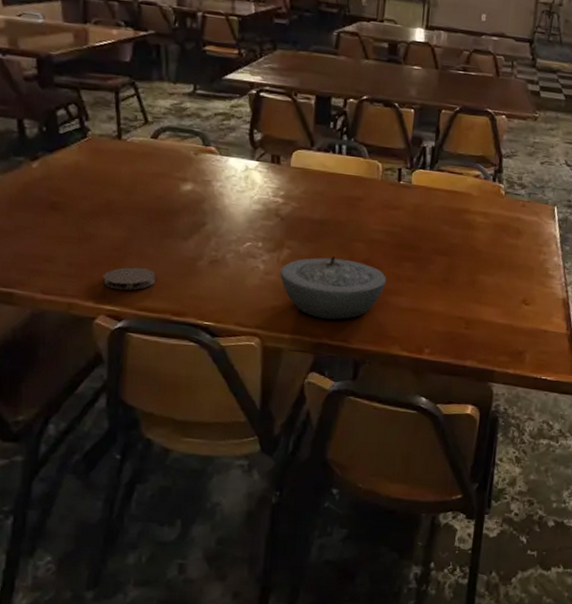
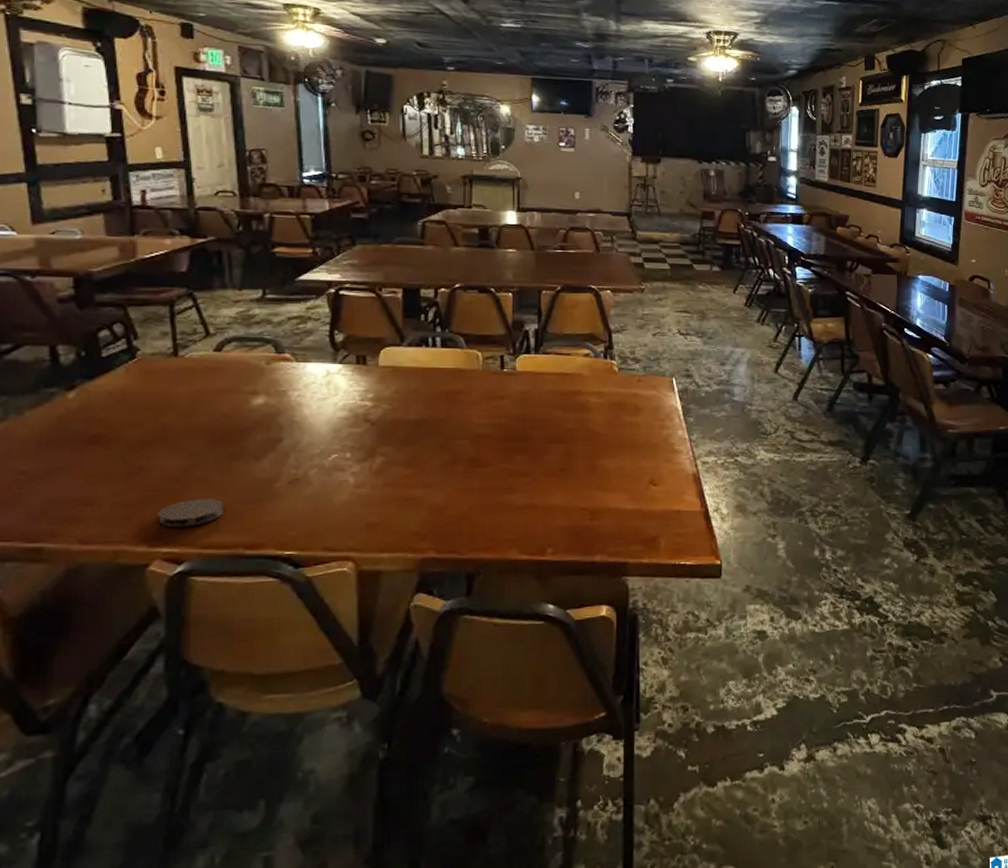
ashtray: present [279,256,387,320] -> none [373,459,497,530]

